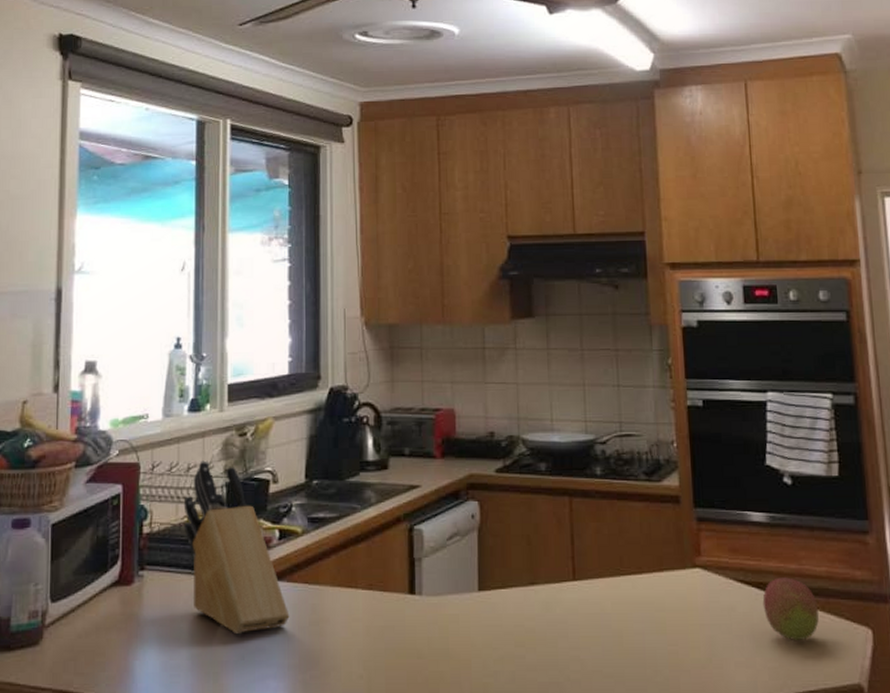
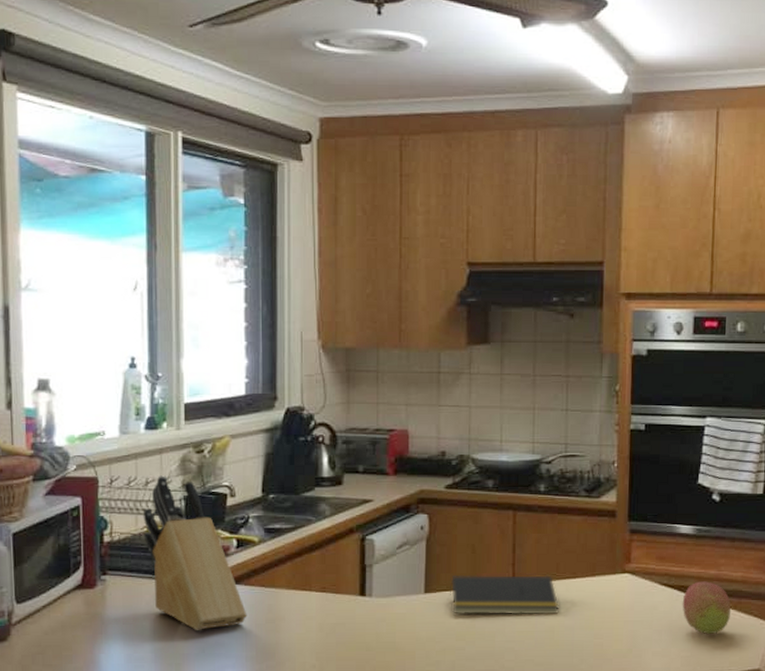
notepad: none [505,570,627,617] -> present [450,575,560,615]

